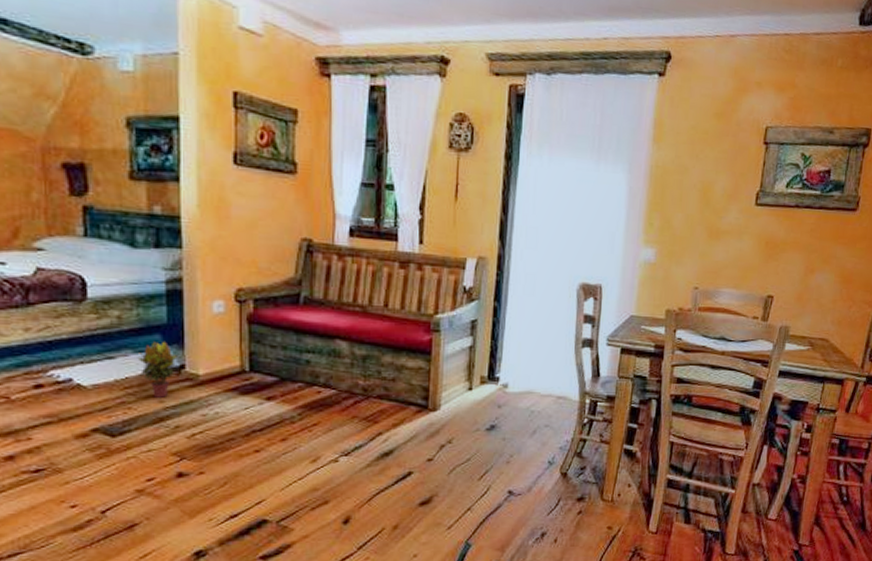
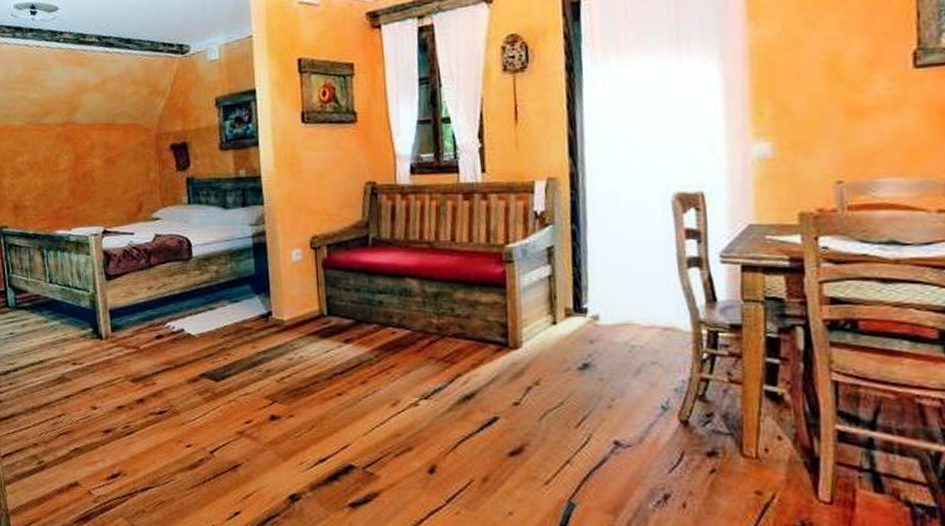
potted plant: present [137,341,179,398] -> none [232,290,267,344]

